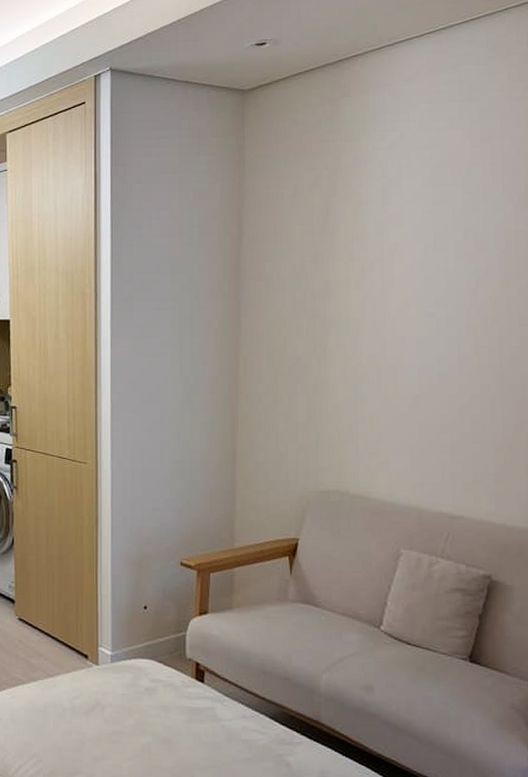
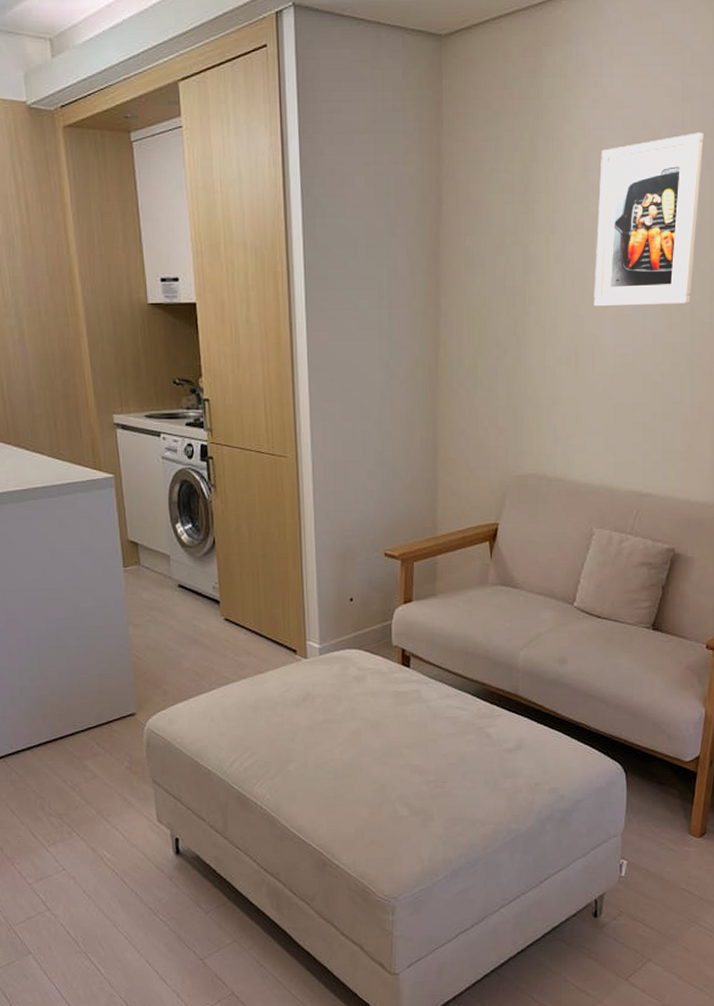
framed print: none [395,169,505,329] -> present [594,132,704,307]

